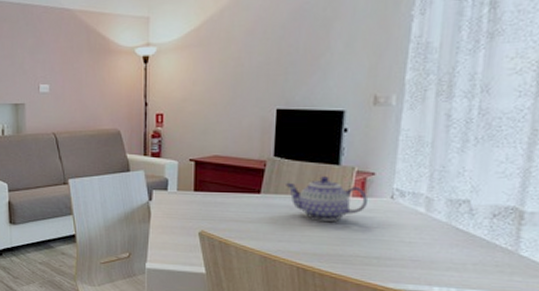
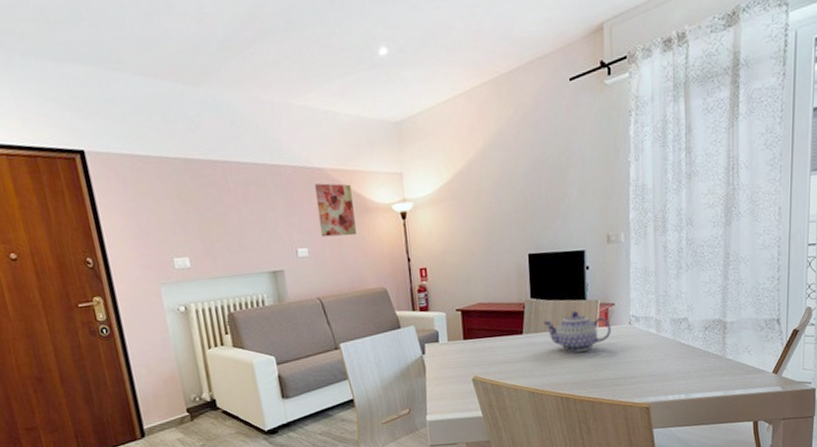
wall art: none [62,24,97,76] -> present [314,183,357,237]

